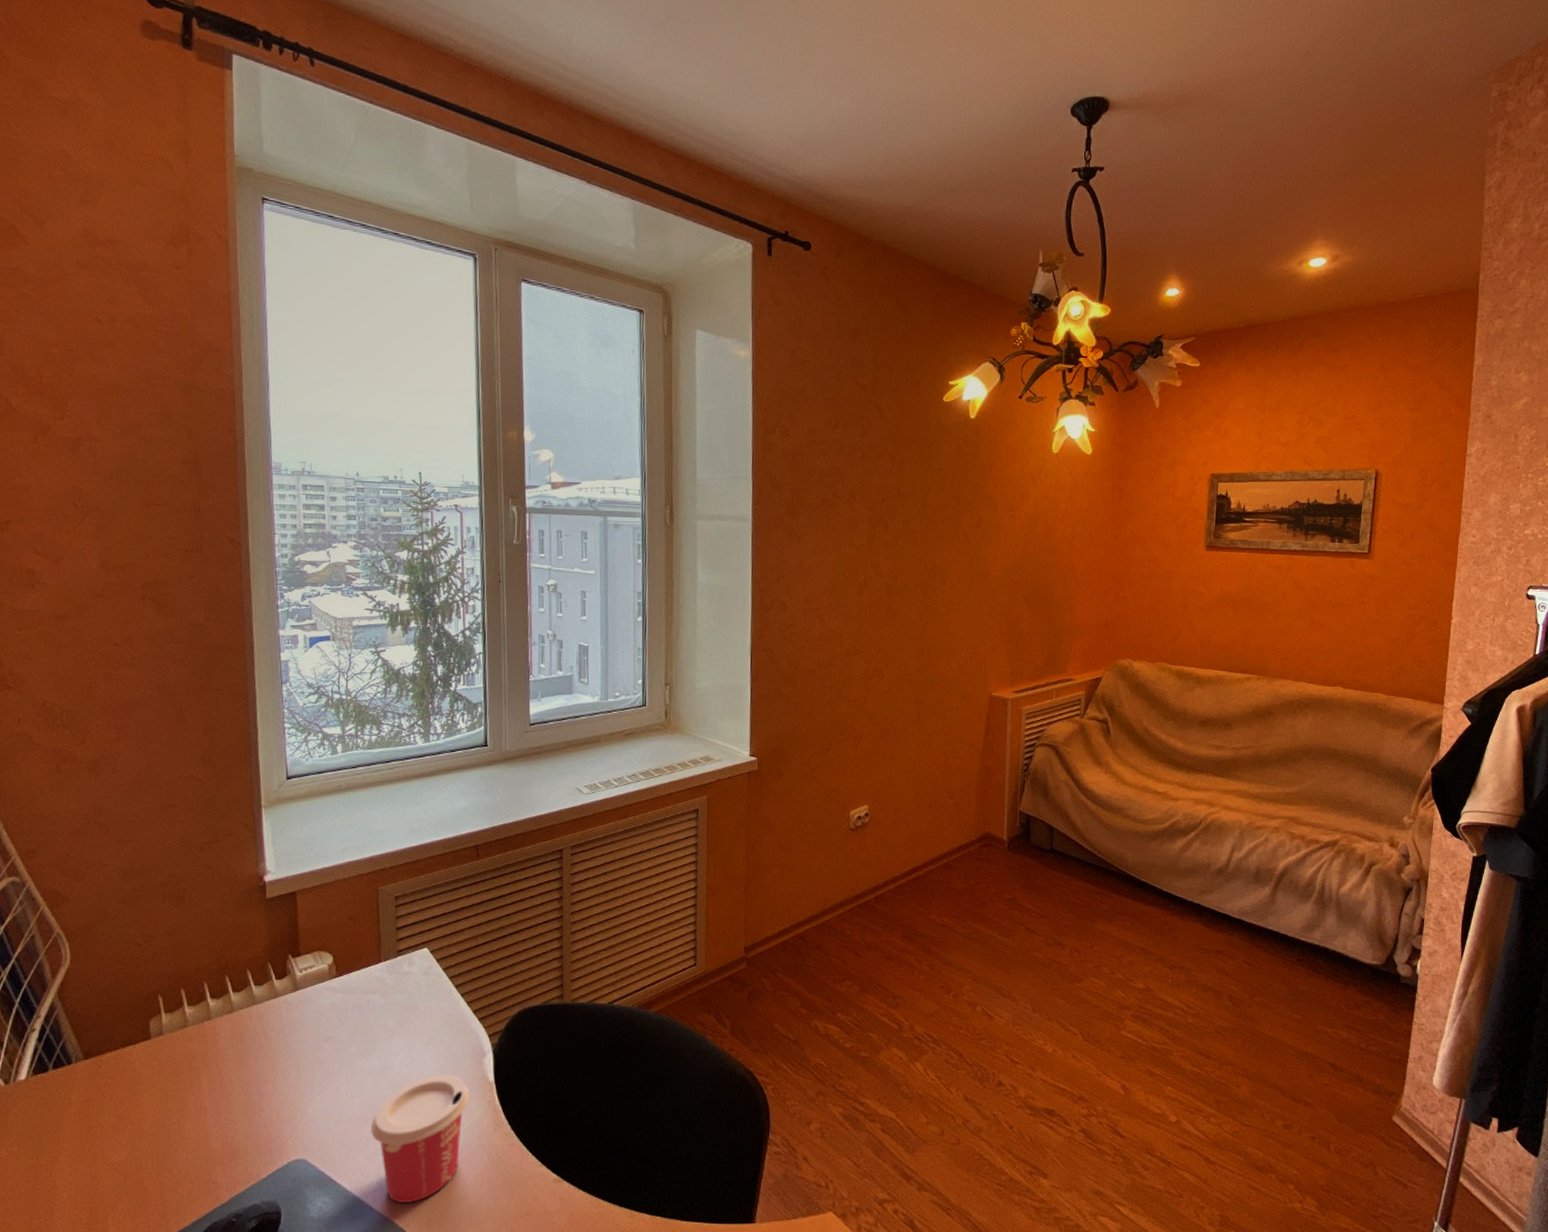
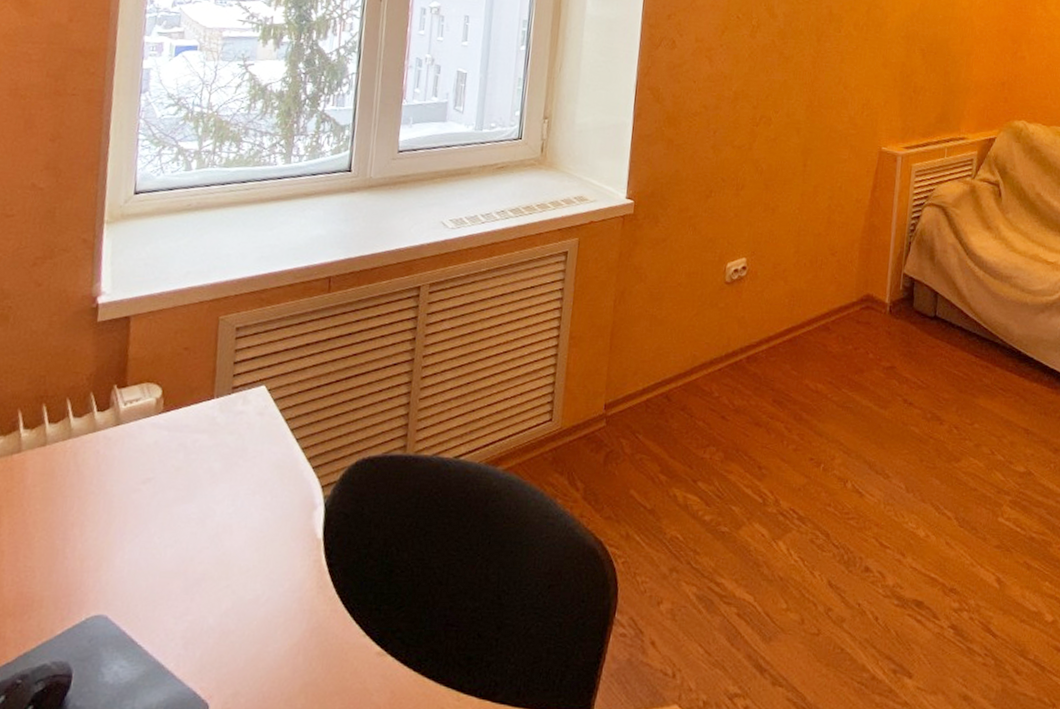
cup: present [371,1073,470,1203] -> none [181,526,295,671]

